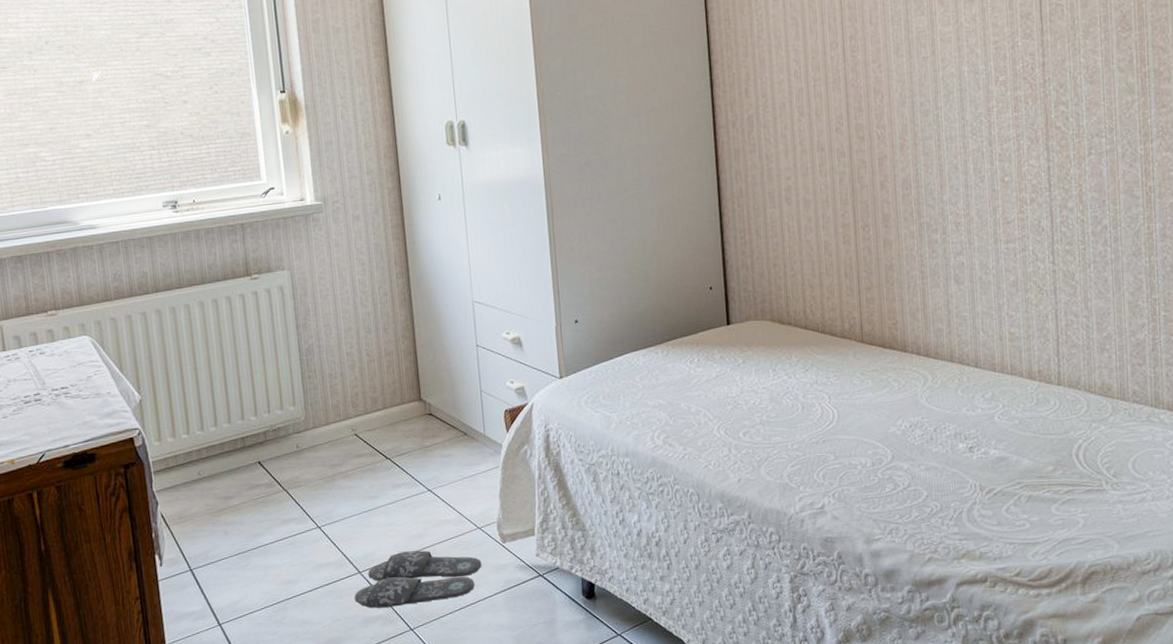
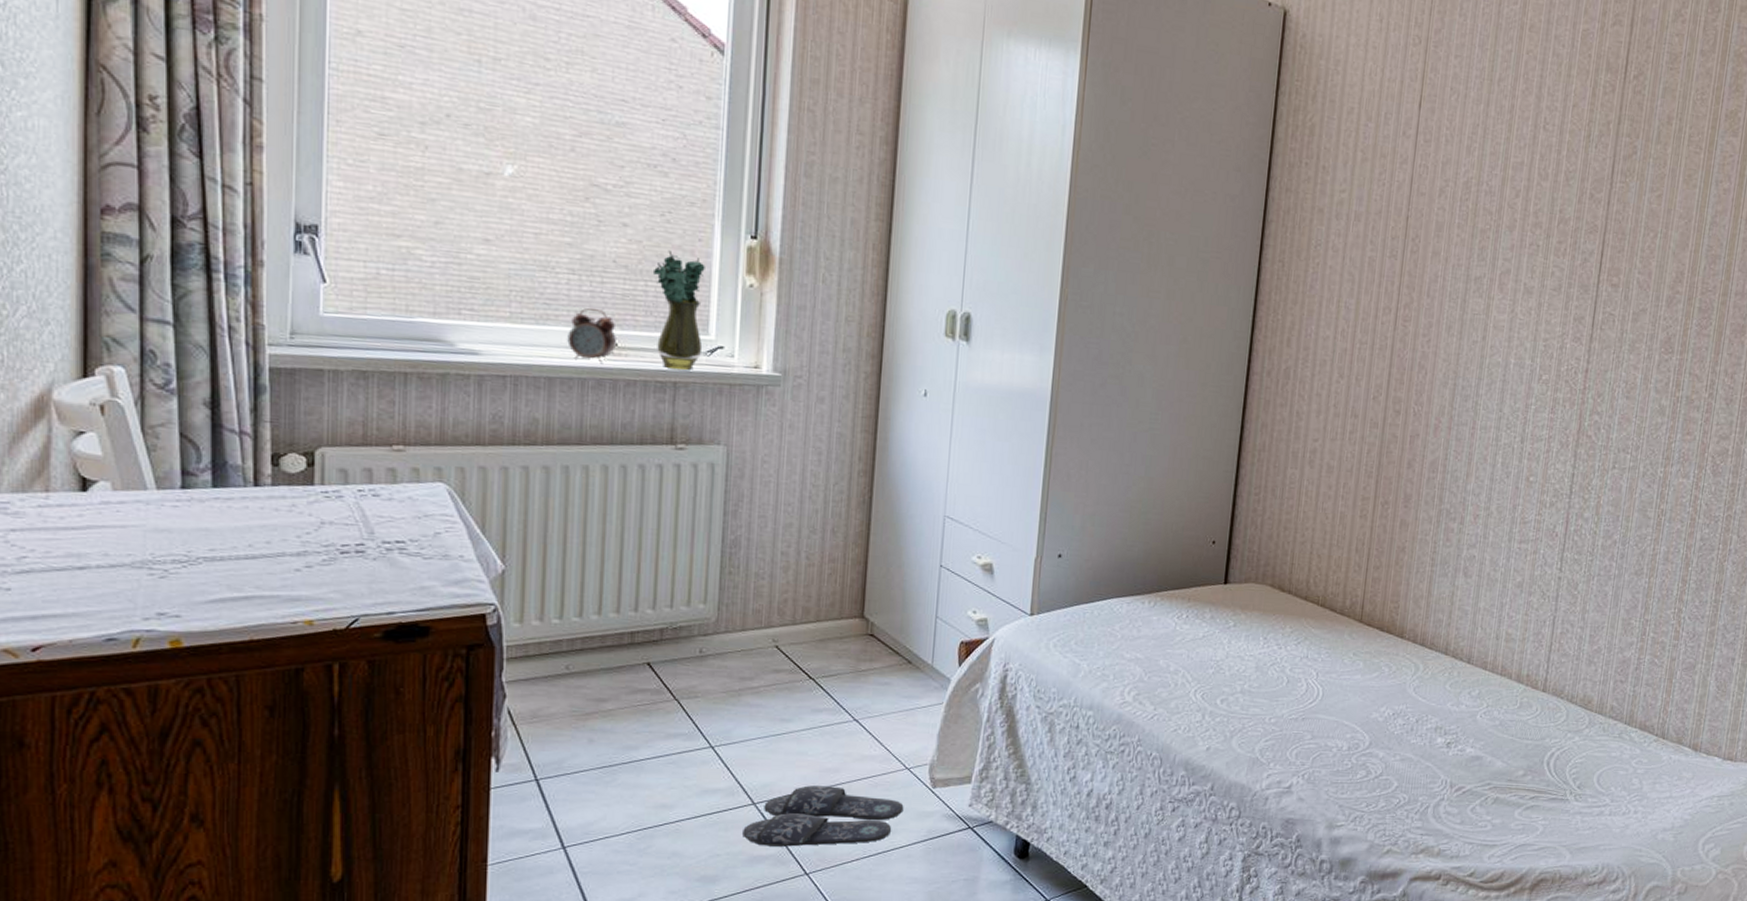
alarm clock: none [157,174,194,220] -> present [567,307,616,363]
vase: none [211,115,259,214] -> present [652,250,705,370]

